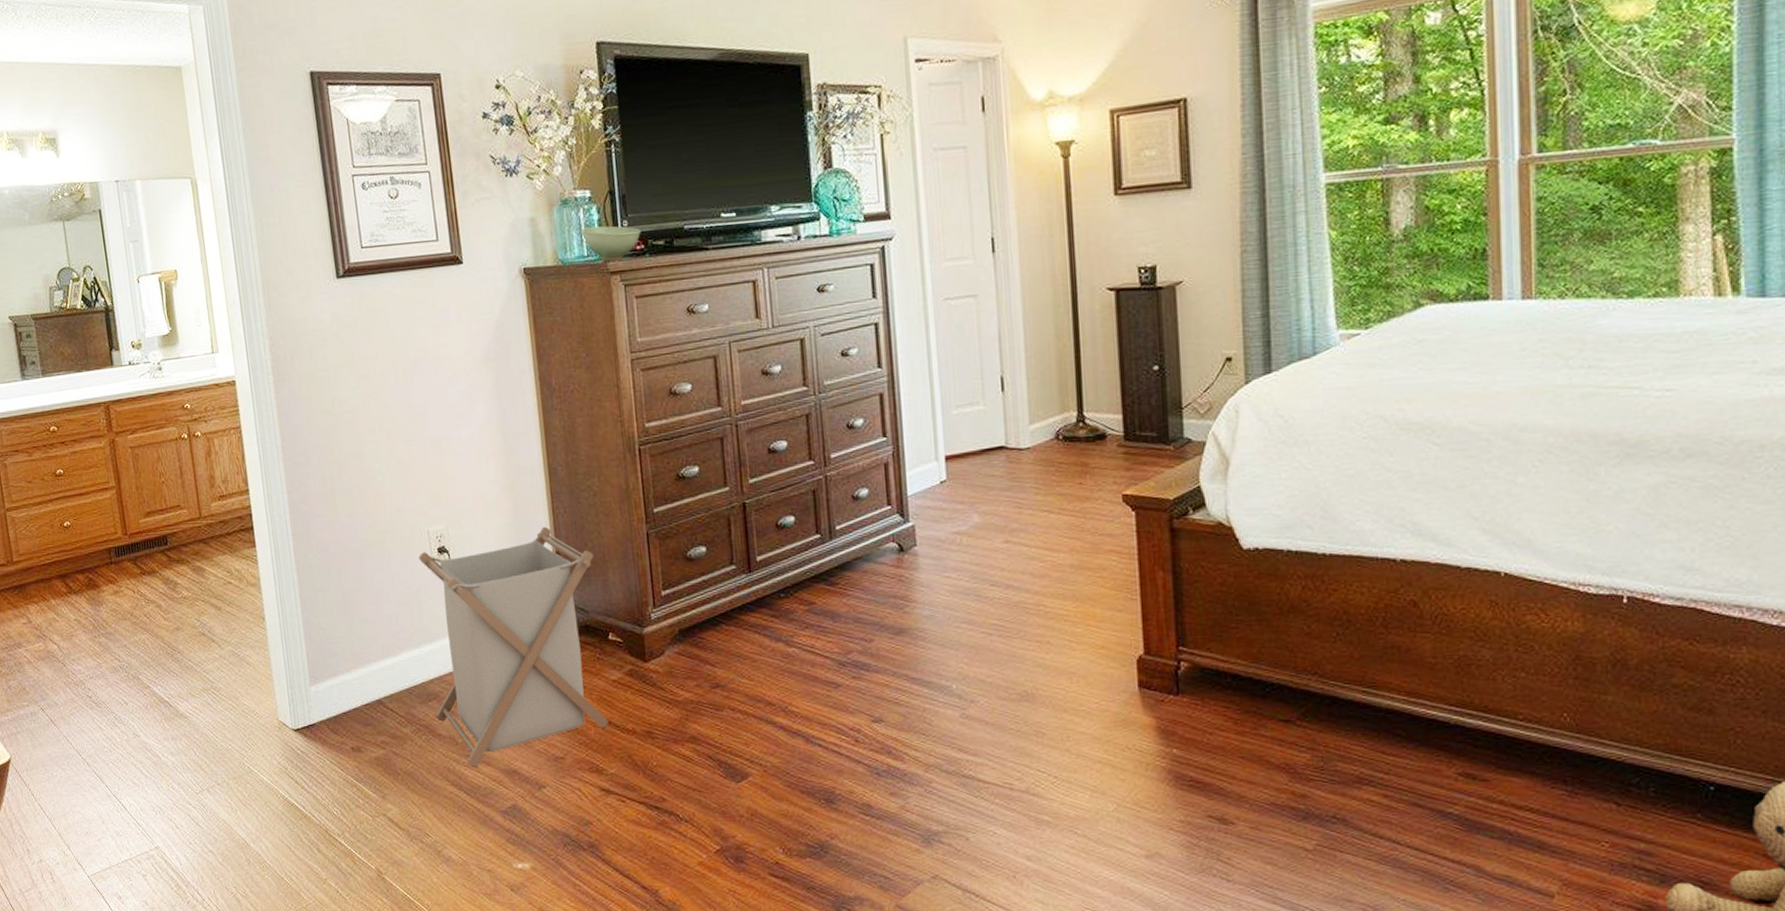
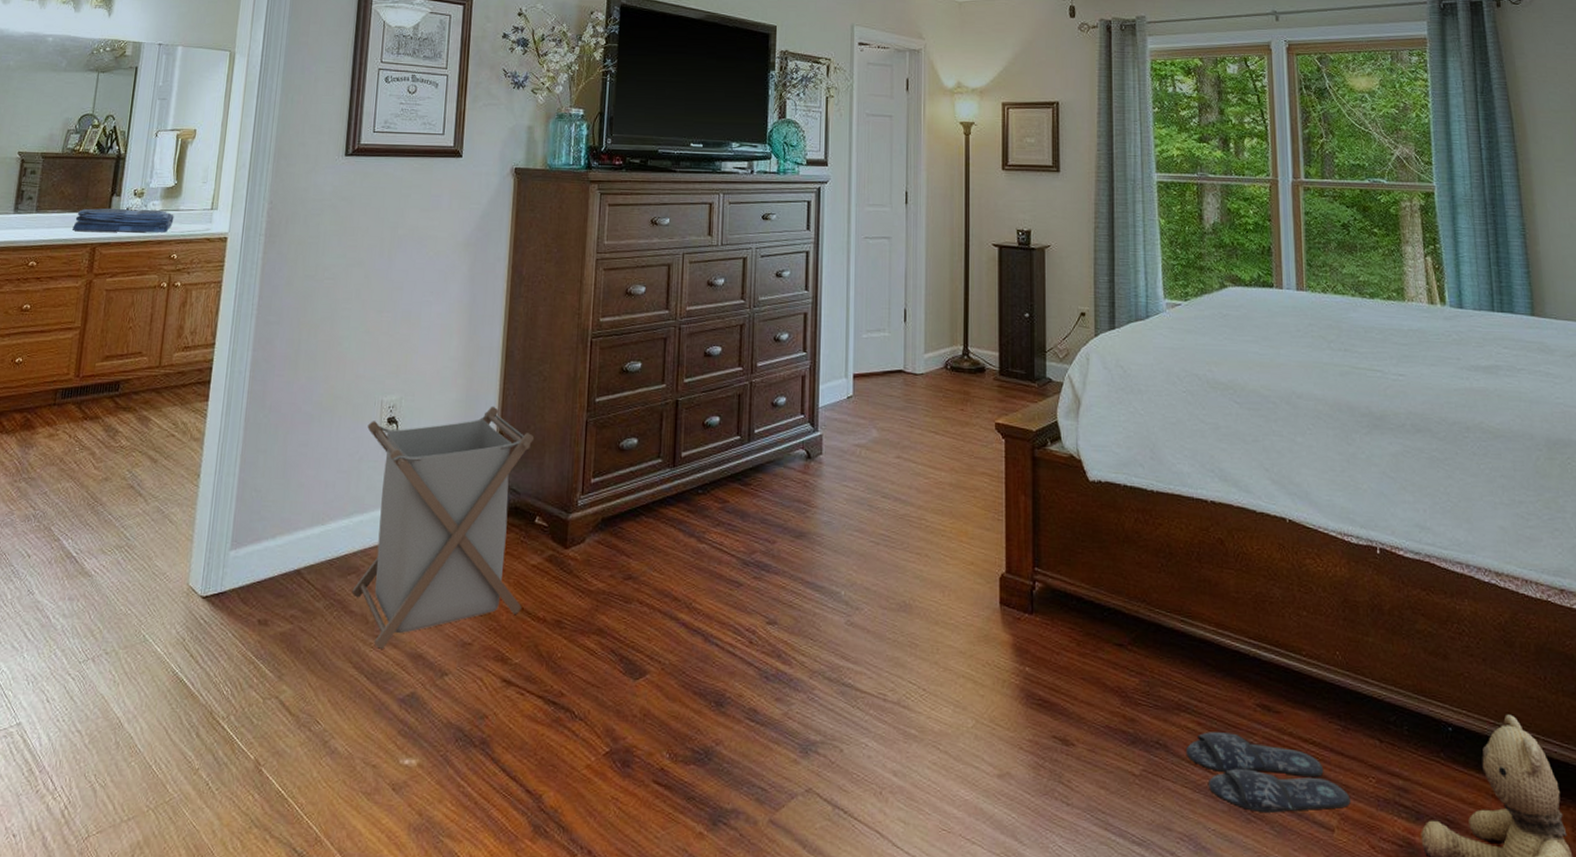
towel: none [81,360,178,392] -> present [72,208,174,233]
bowl: present [581,226,641,262] -> none [571,140,622,173]
slippers: none [1370,804,1576,881] -> present [1187,732,1351,813]

